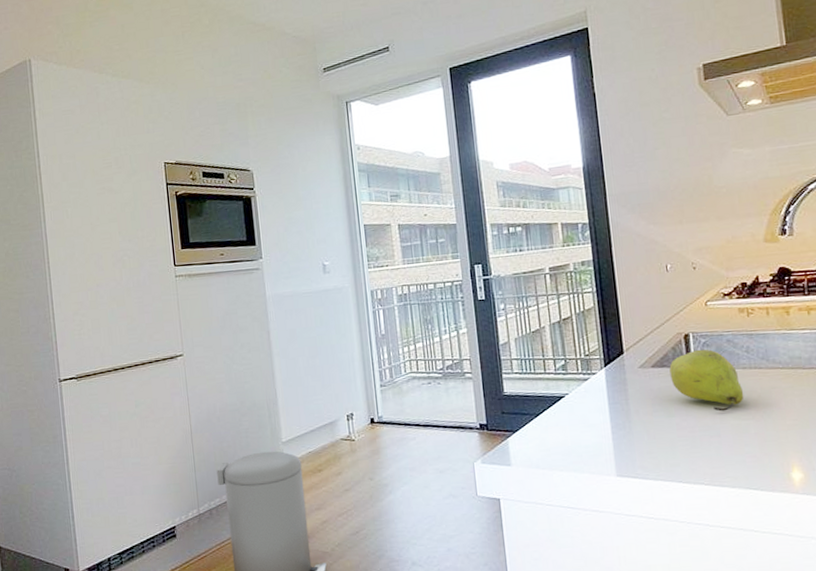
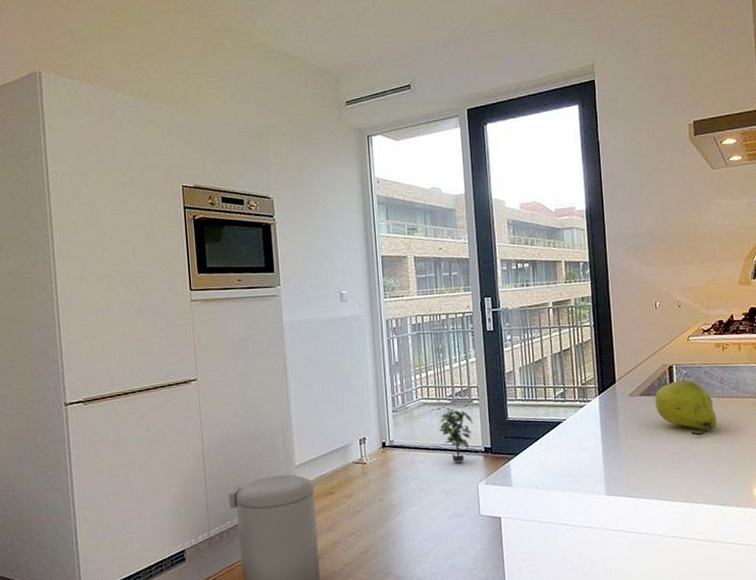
potted plant: none [430,377,466,439] -> present [439,403,473,462]

